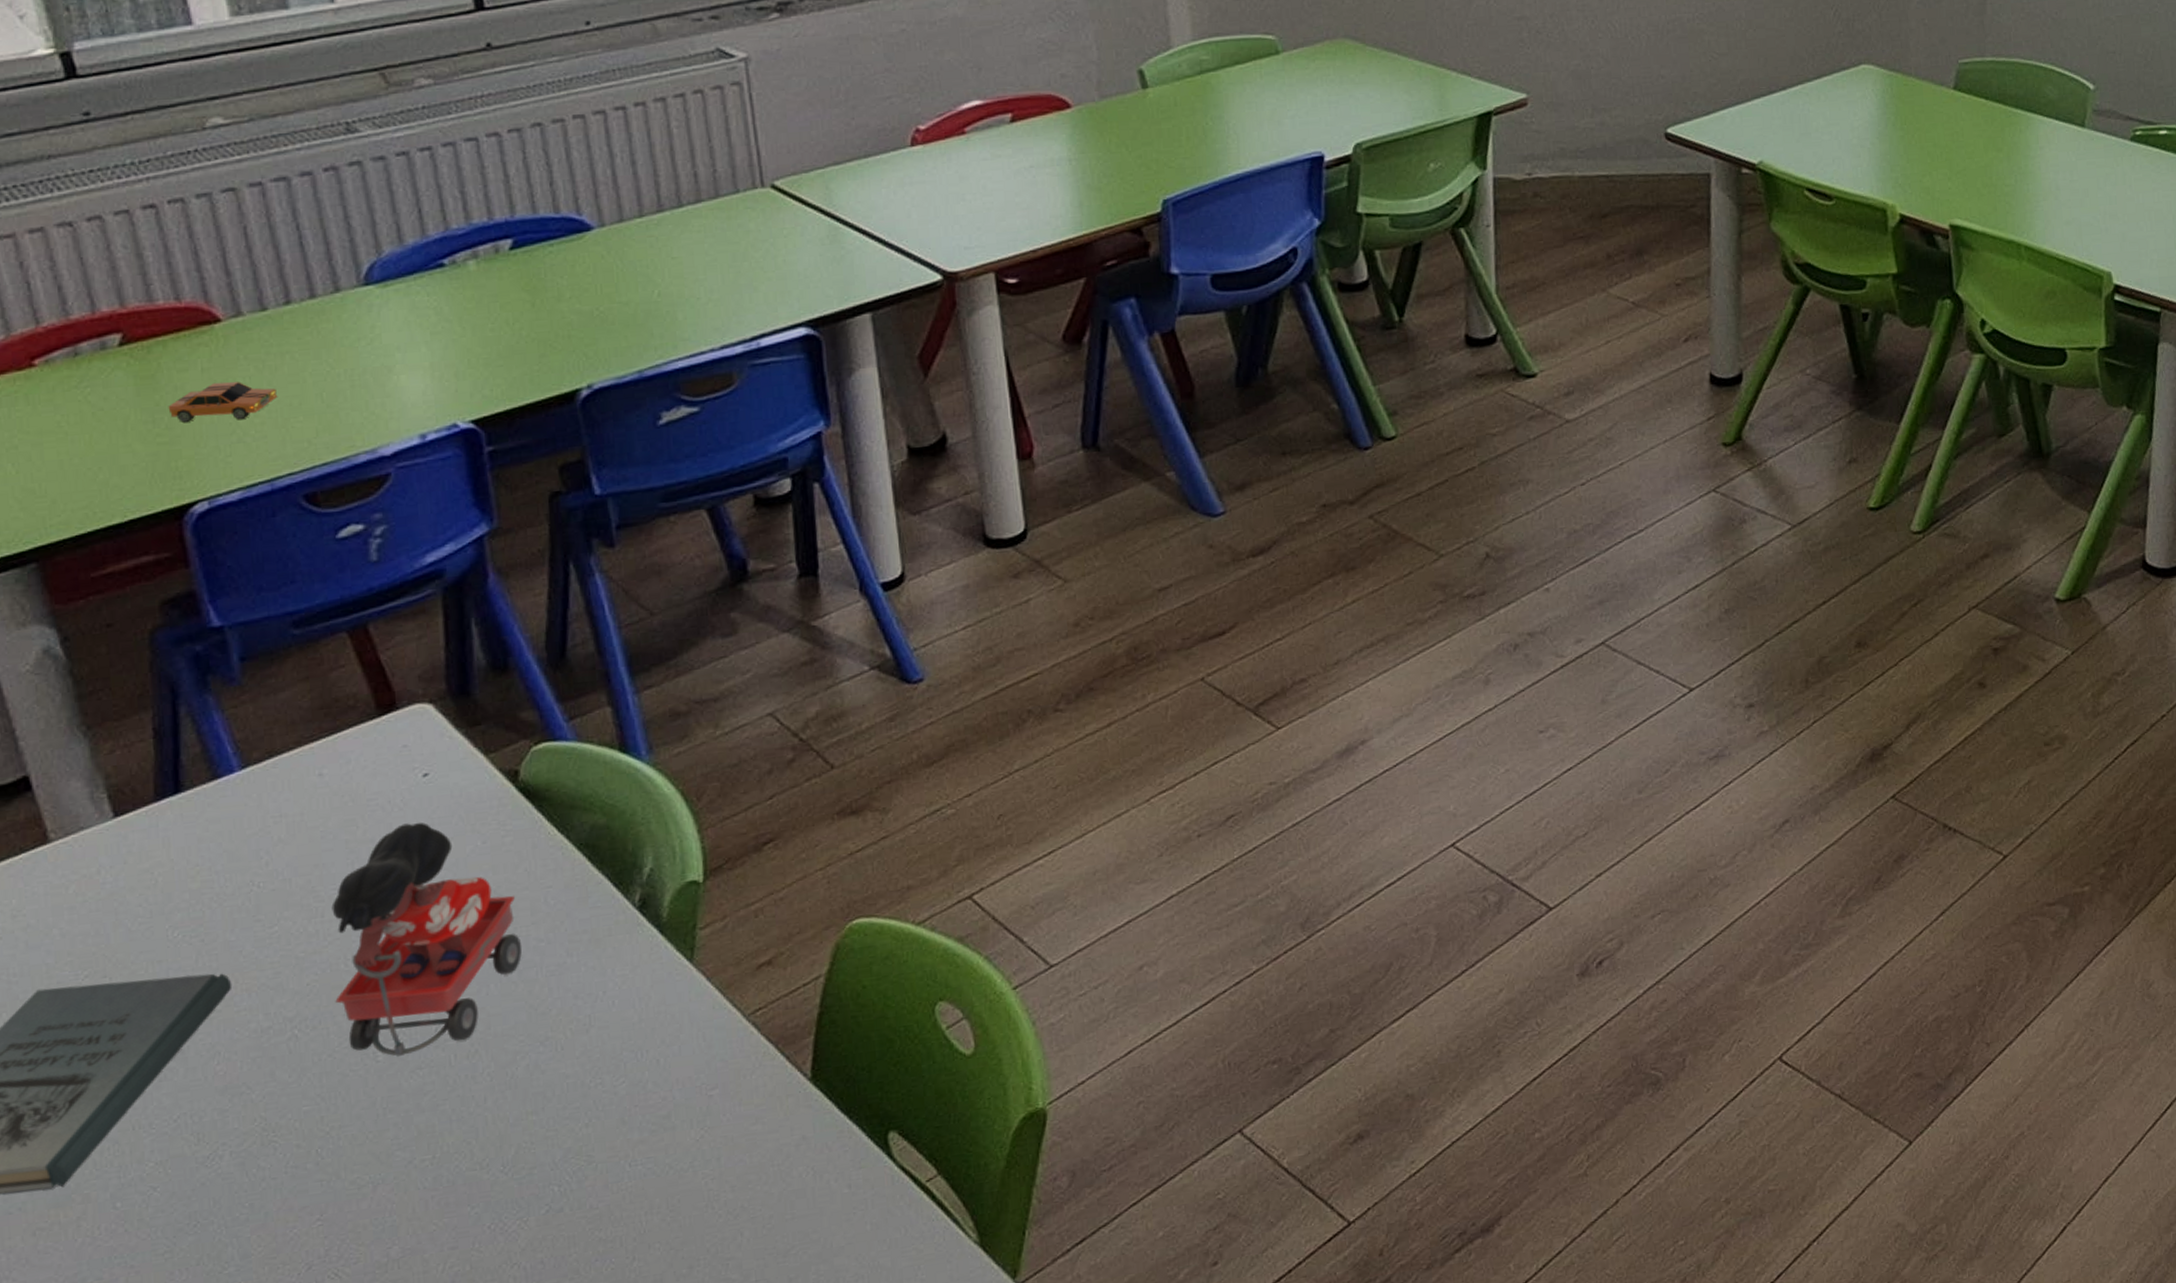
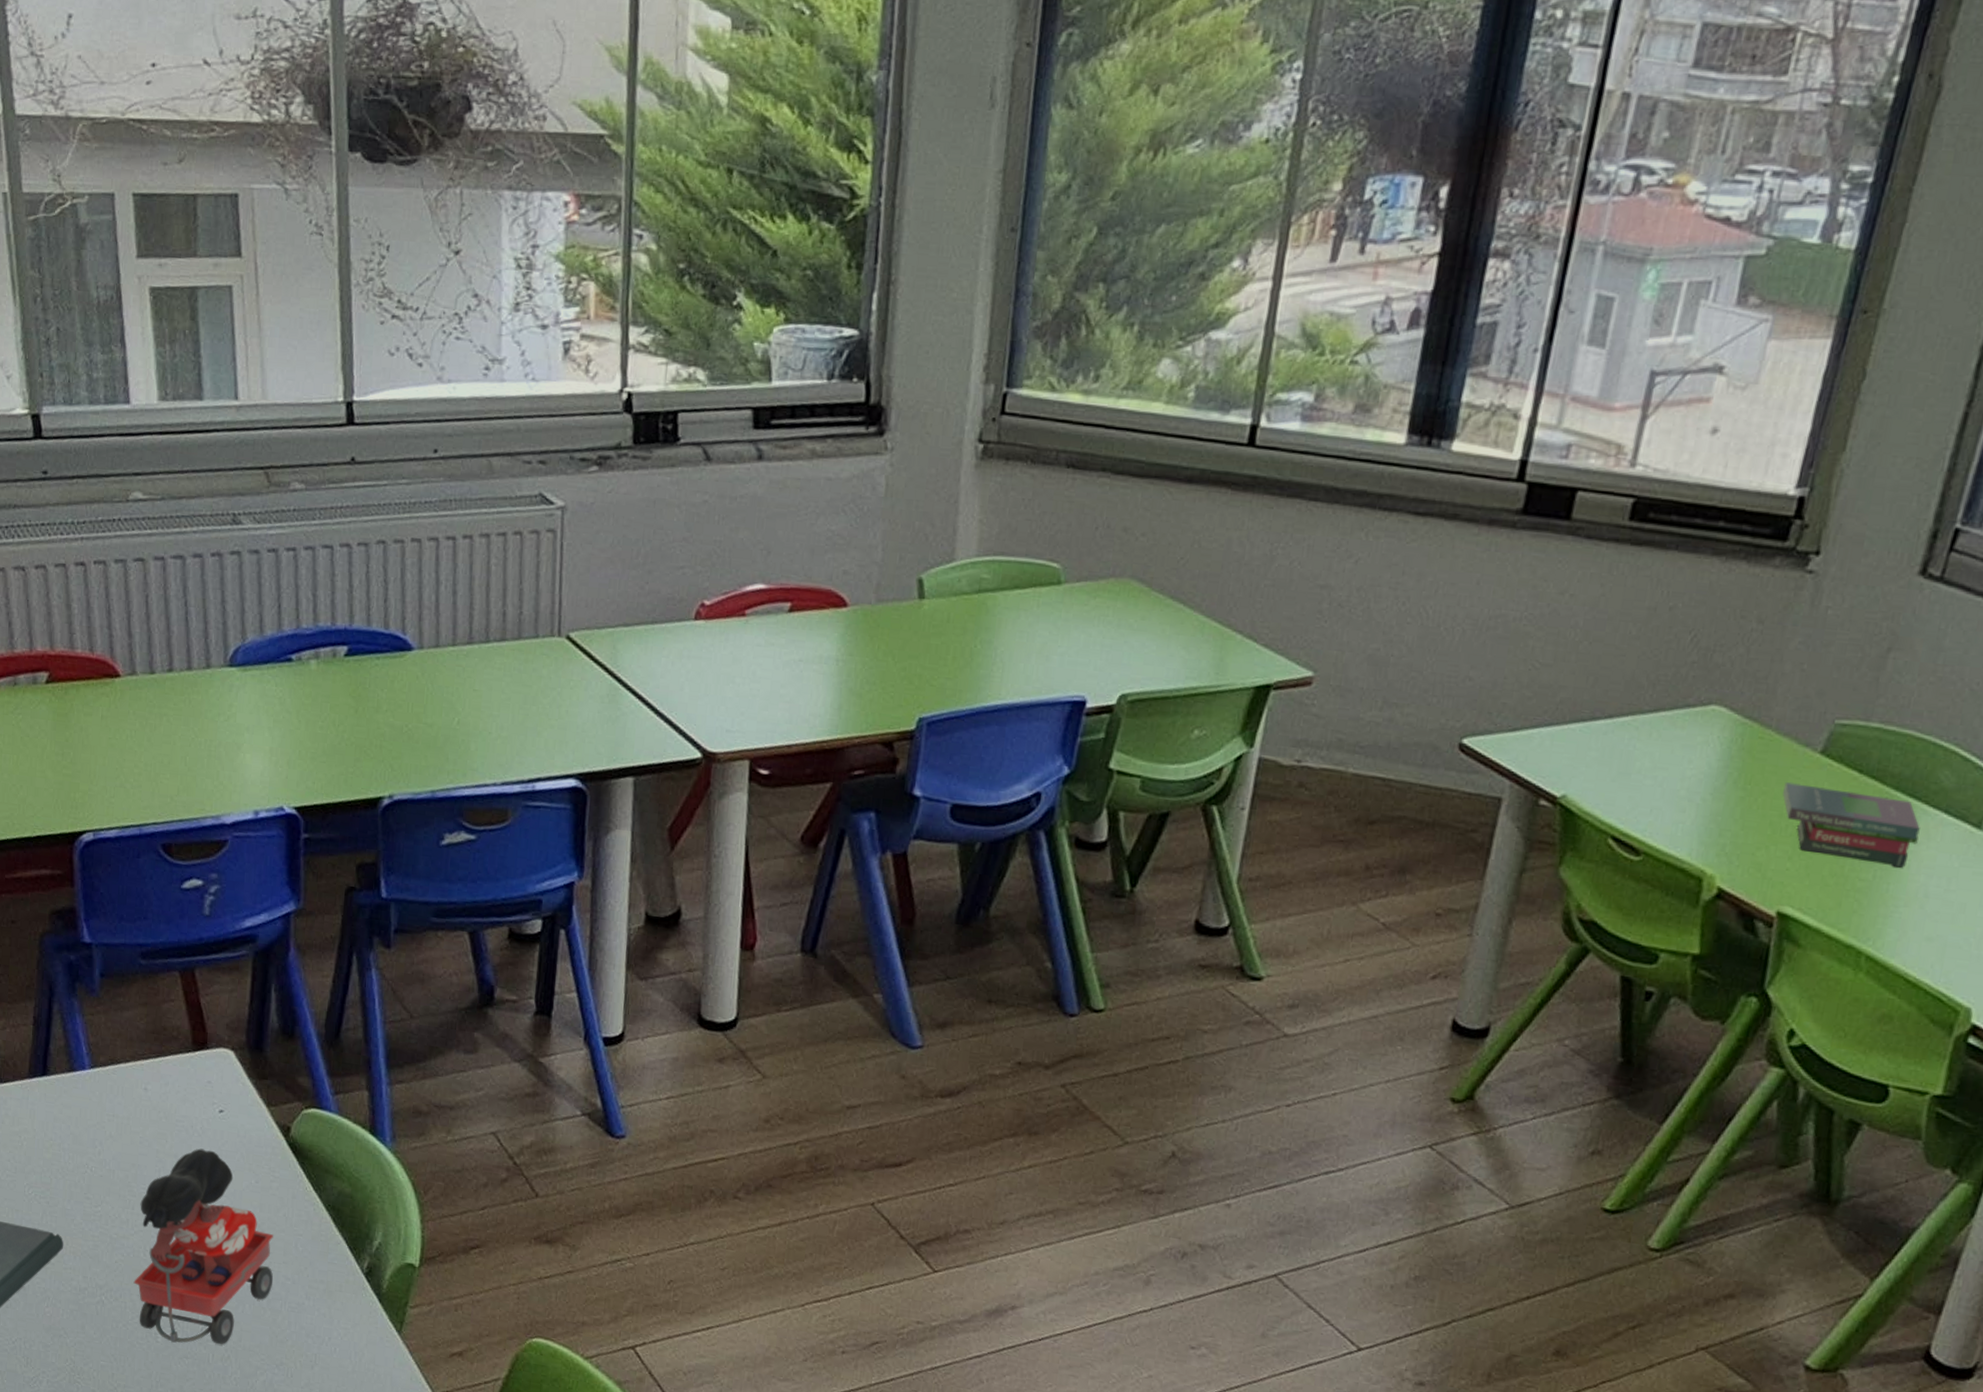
toy car: present [168,381,278,422] -> none [74,730,154,768]
books: none [1932,115,2042,171] -> present [1782,782,1920,868]

